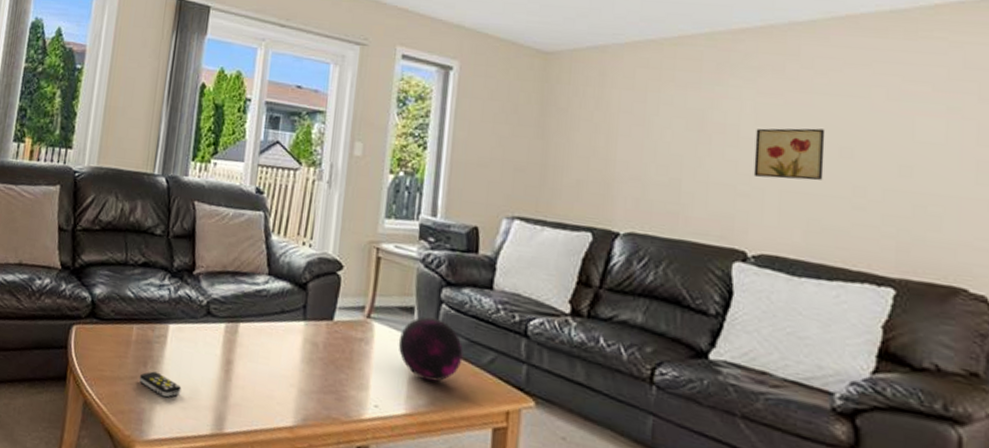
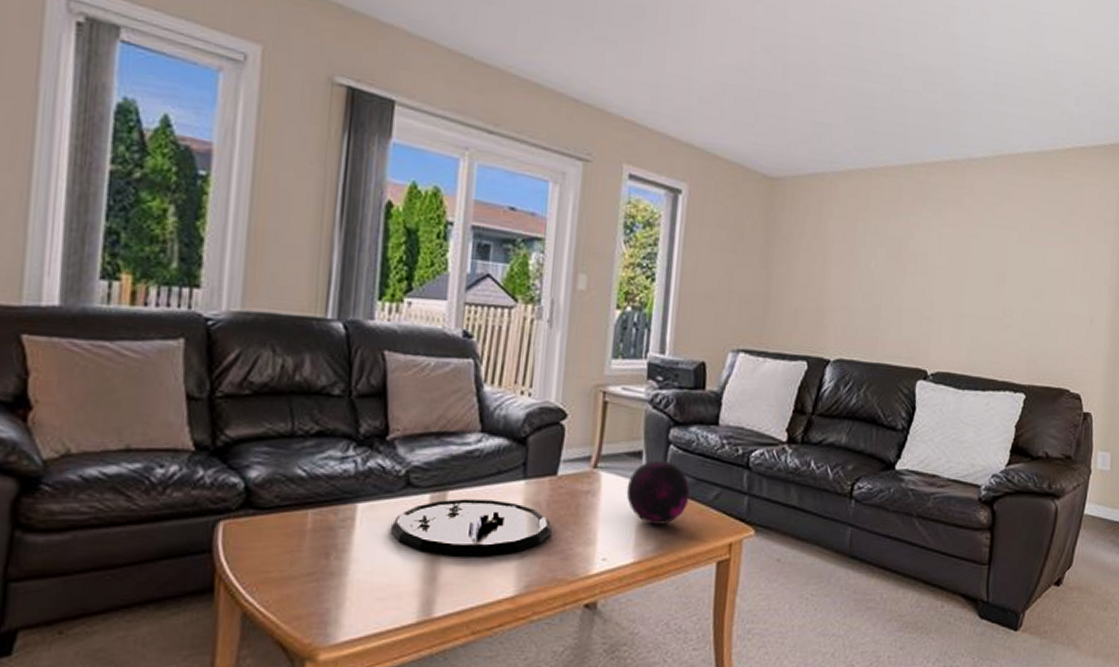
remote control: present [139,371,181,398] -> none [319,562,377,591]
decorative tray: none [193,330,328,386] -> present [390,499,552,556]
wall art: present [753,128,826,181] -> none [935,257,988,304]

